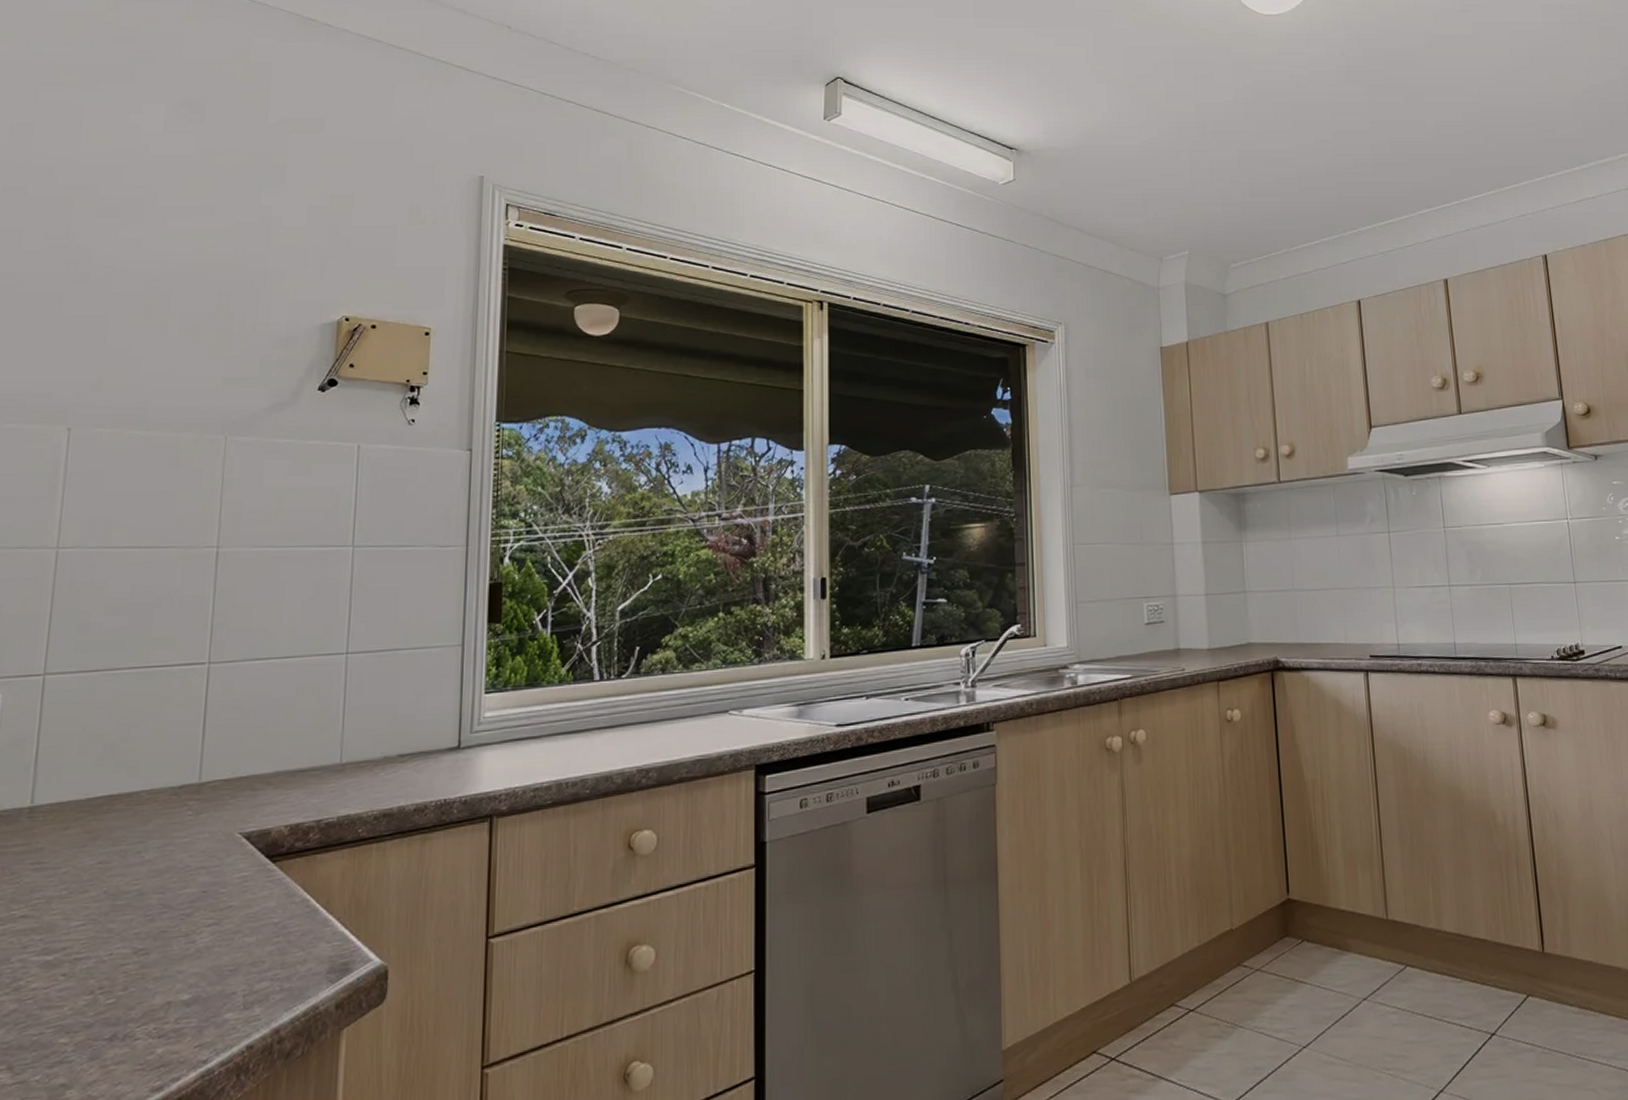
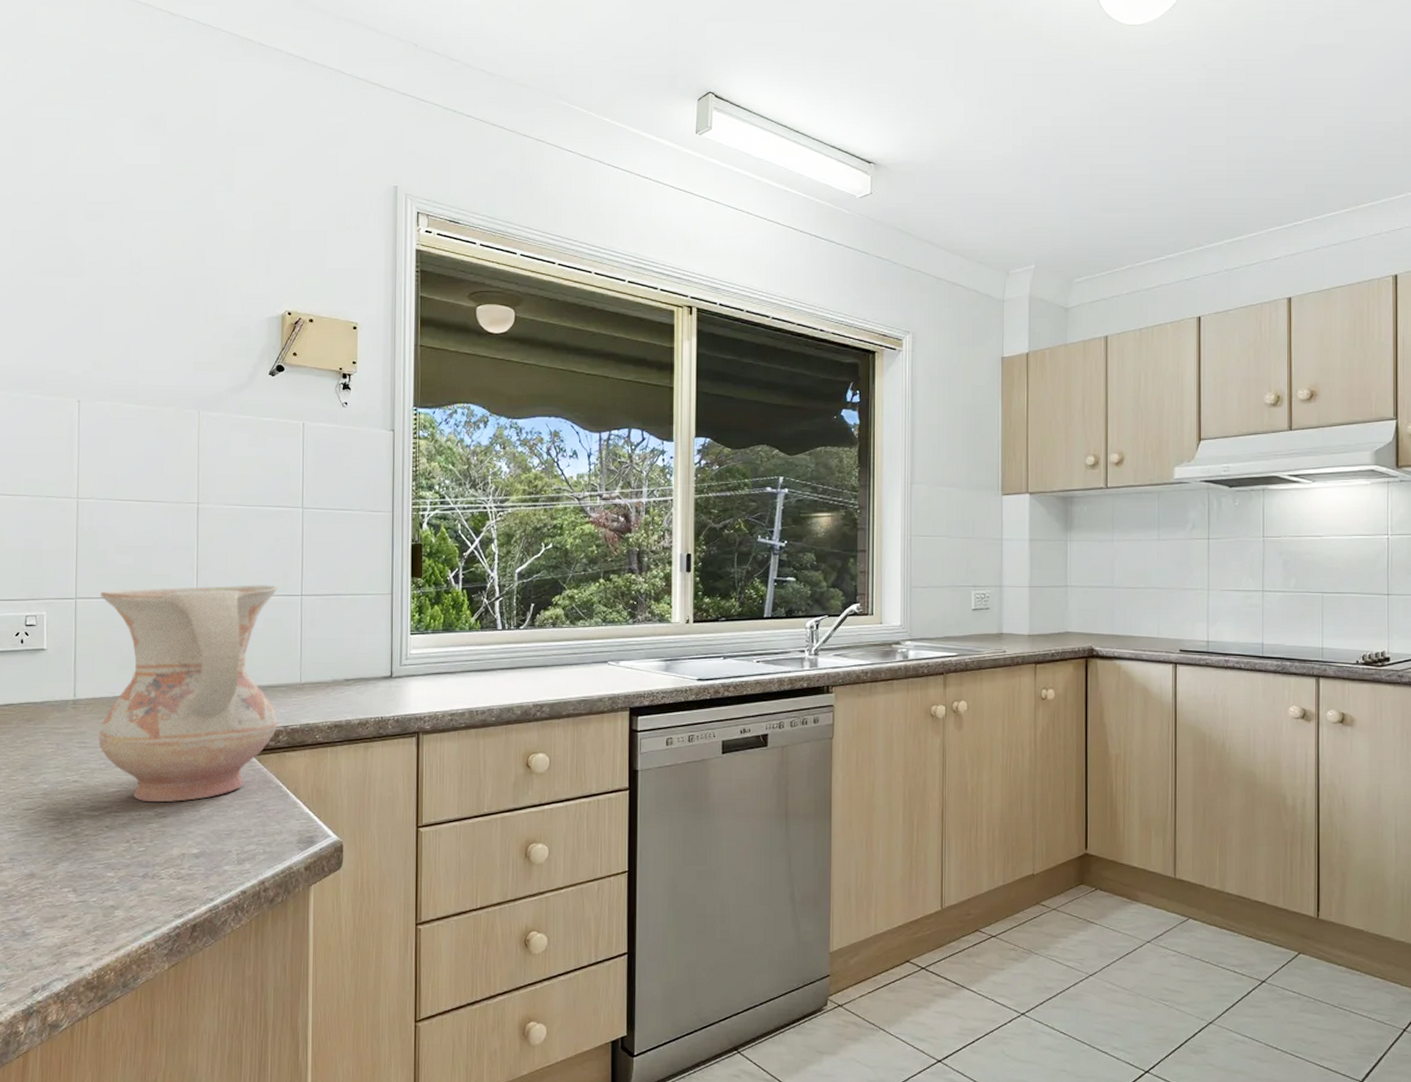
ceramic jug: none [61,642,317,936] -> present [99,585,278,803]

